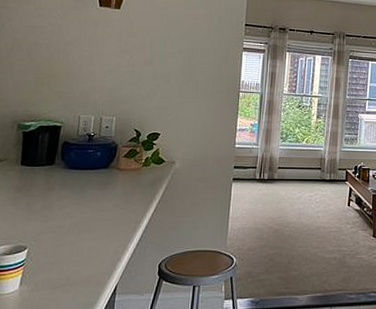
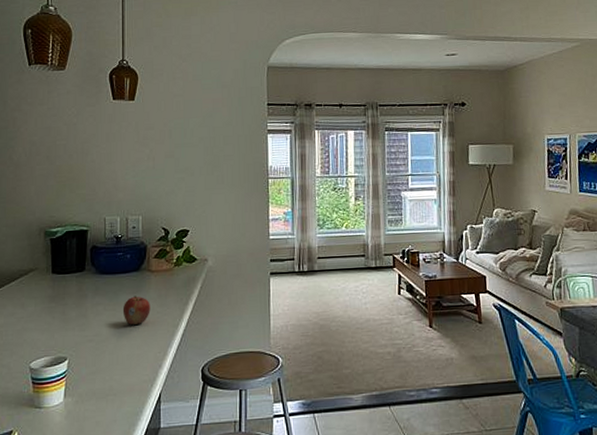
fruit: none [87,192,116,219] -> present [122,296,150,325]

